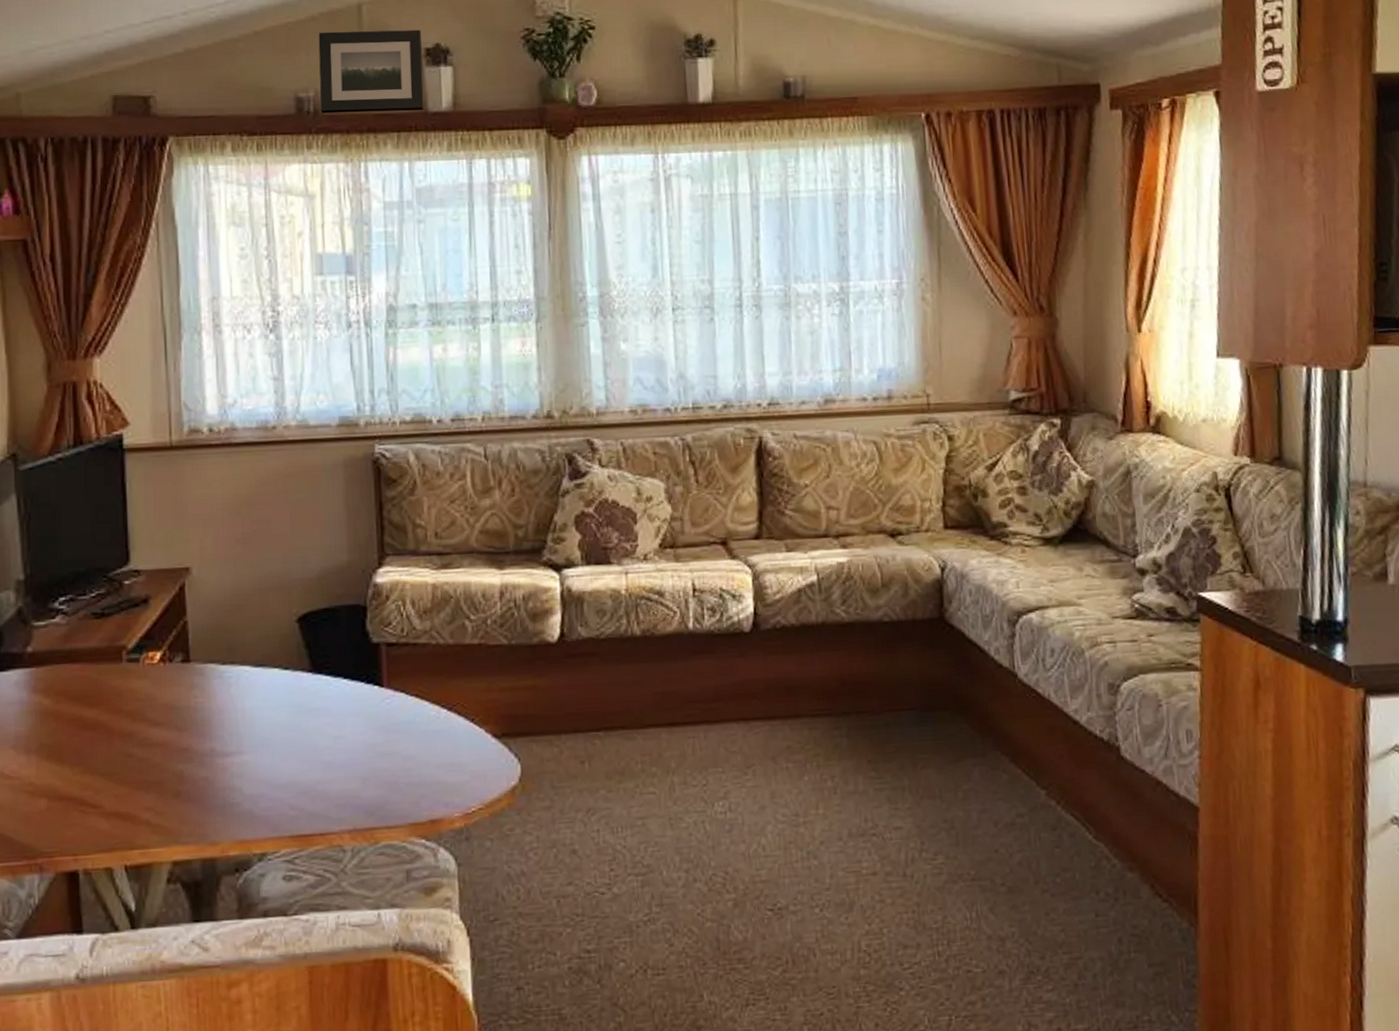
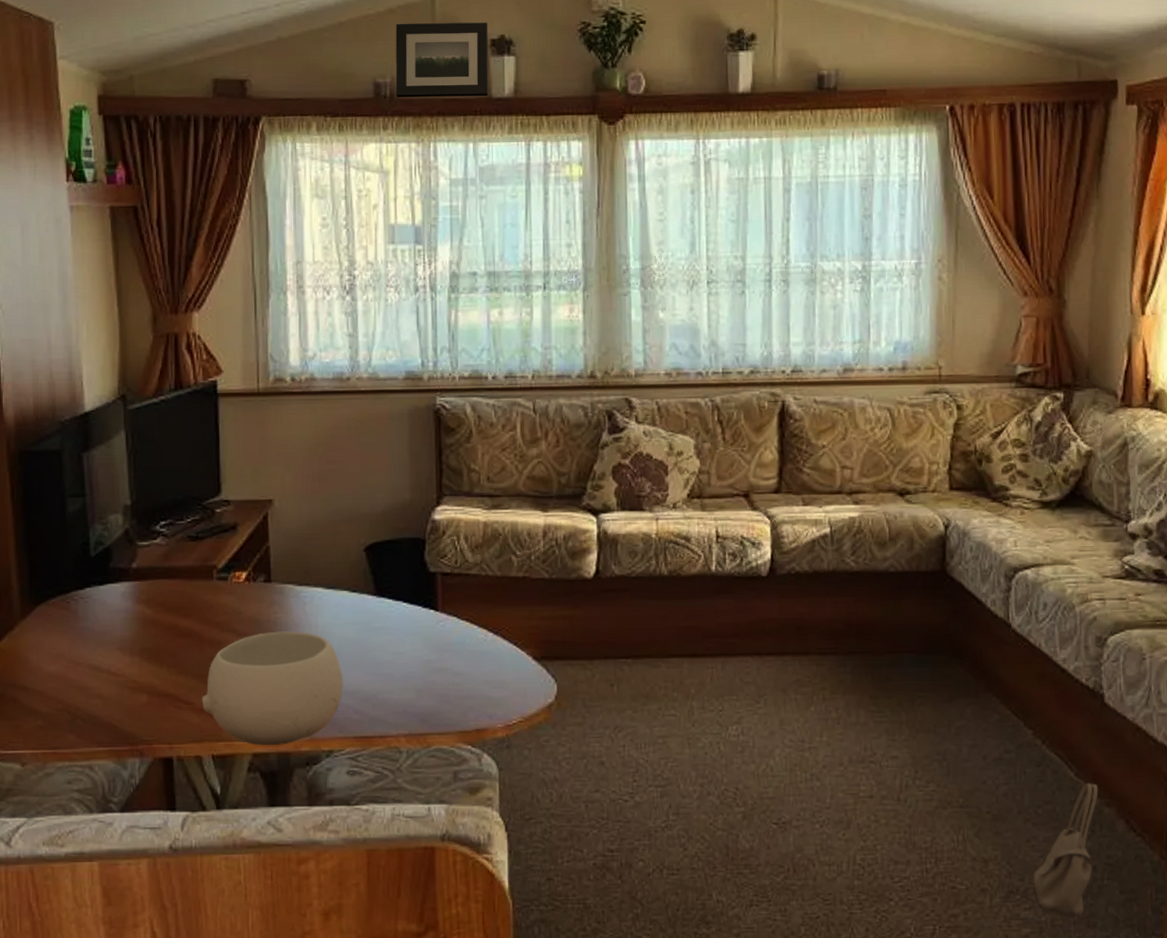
bowl: none [111,717,277,852] -> present [201,631,343,745]
handbag: none [1054,846,1120,996] -> present [1033,783,1099,917]

